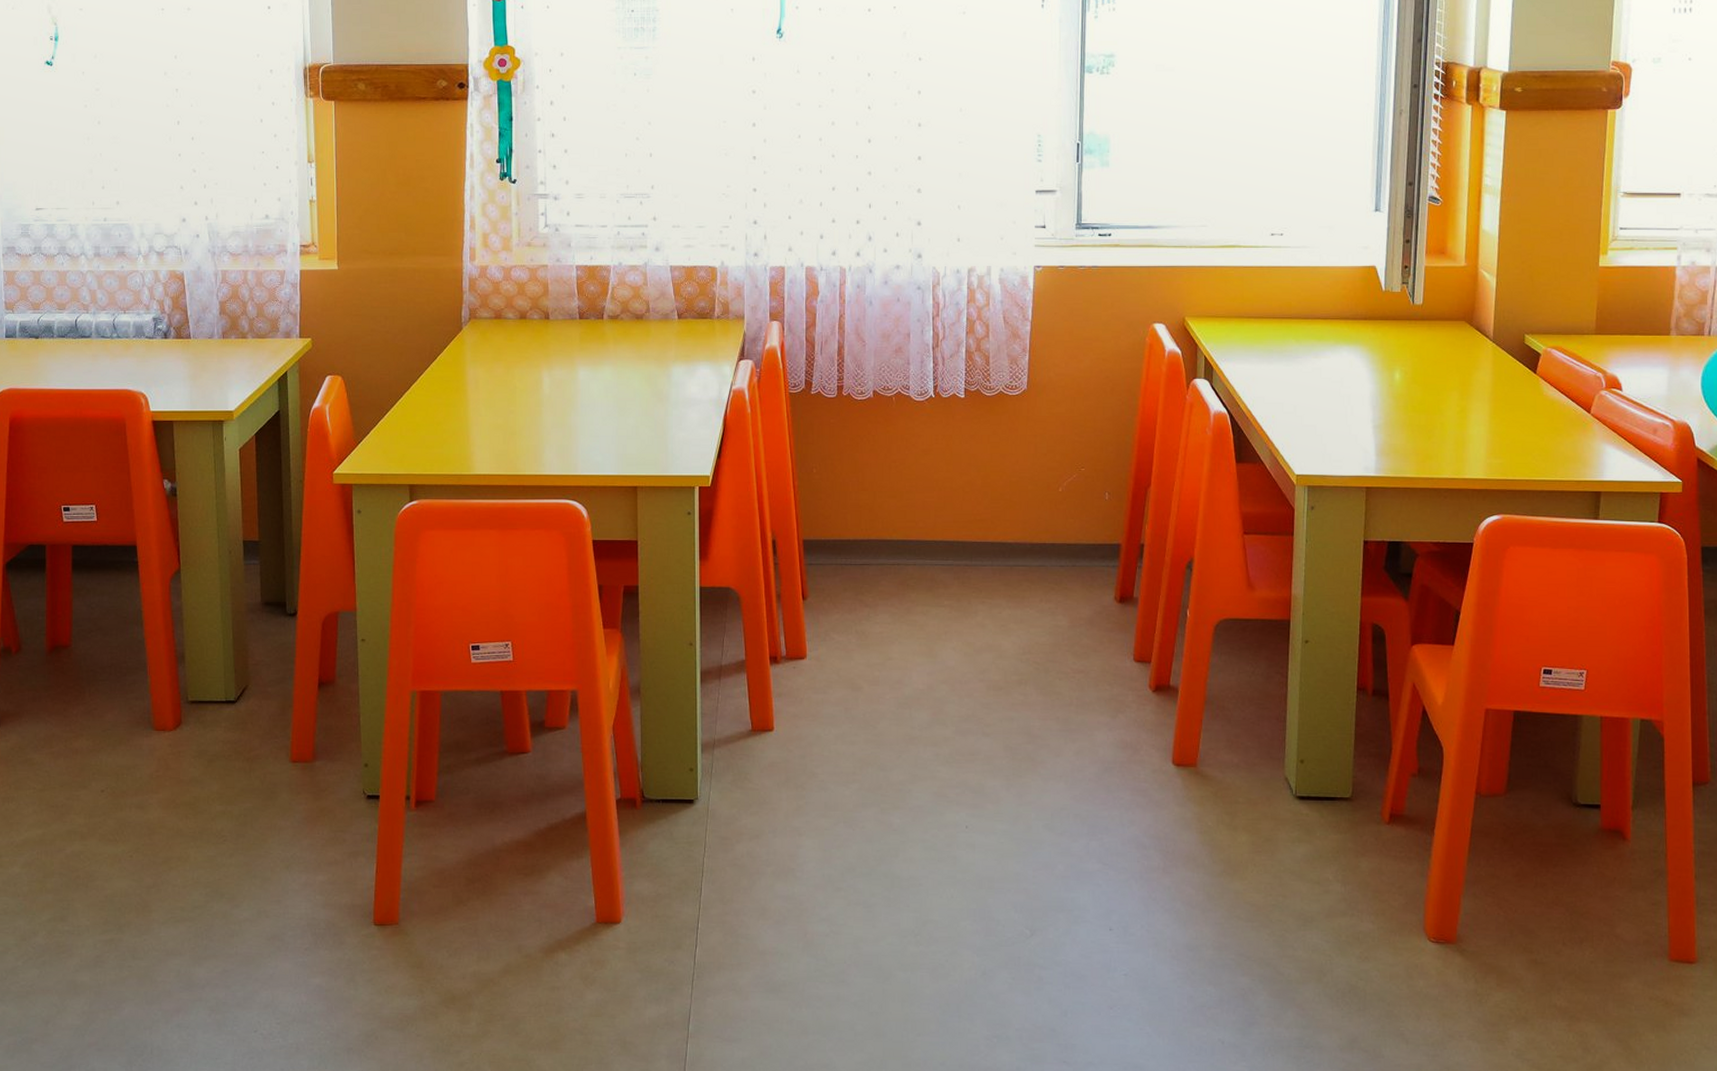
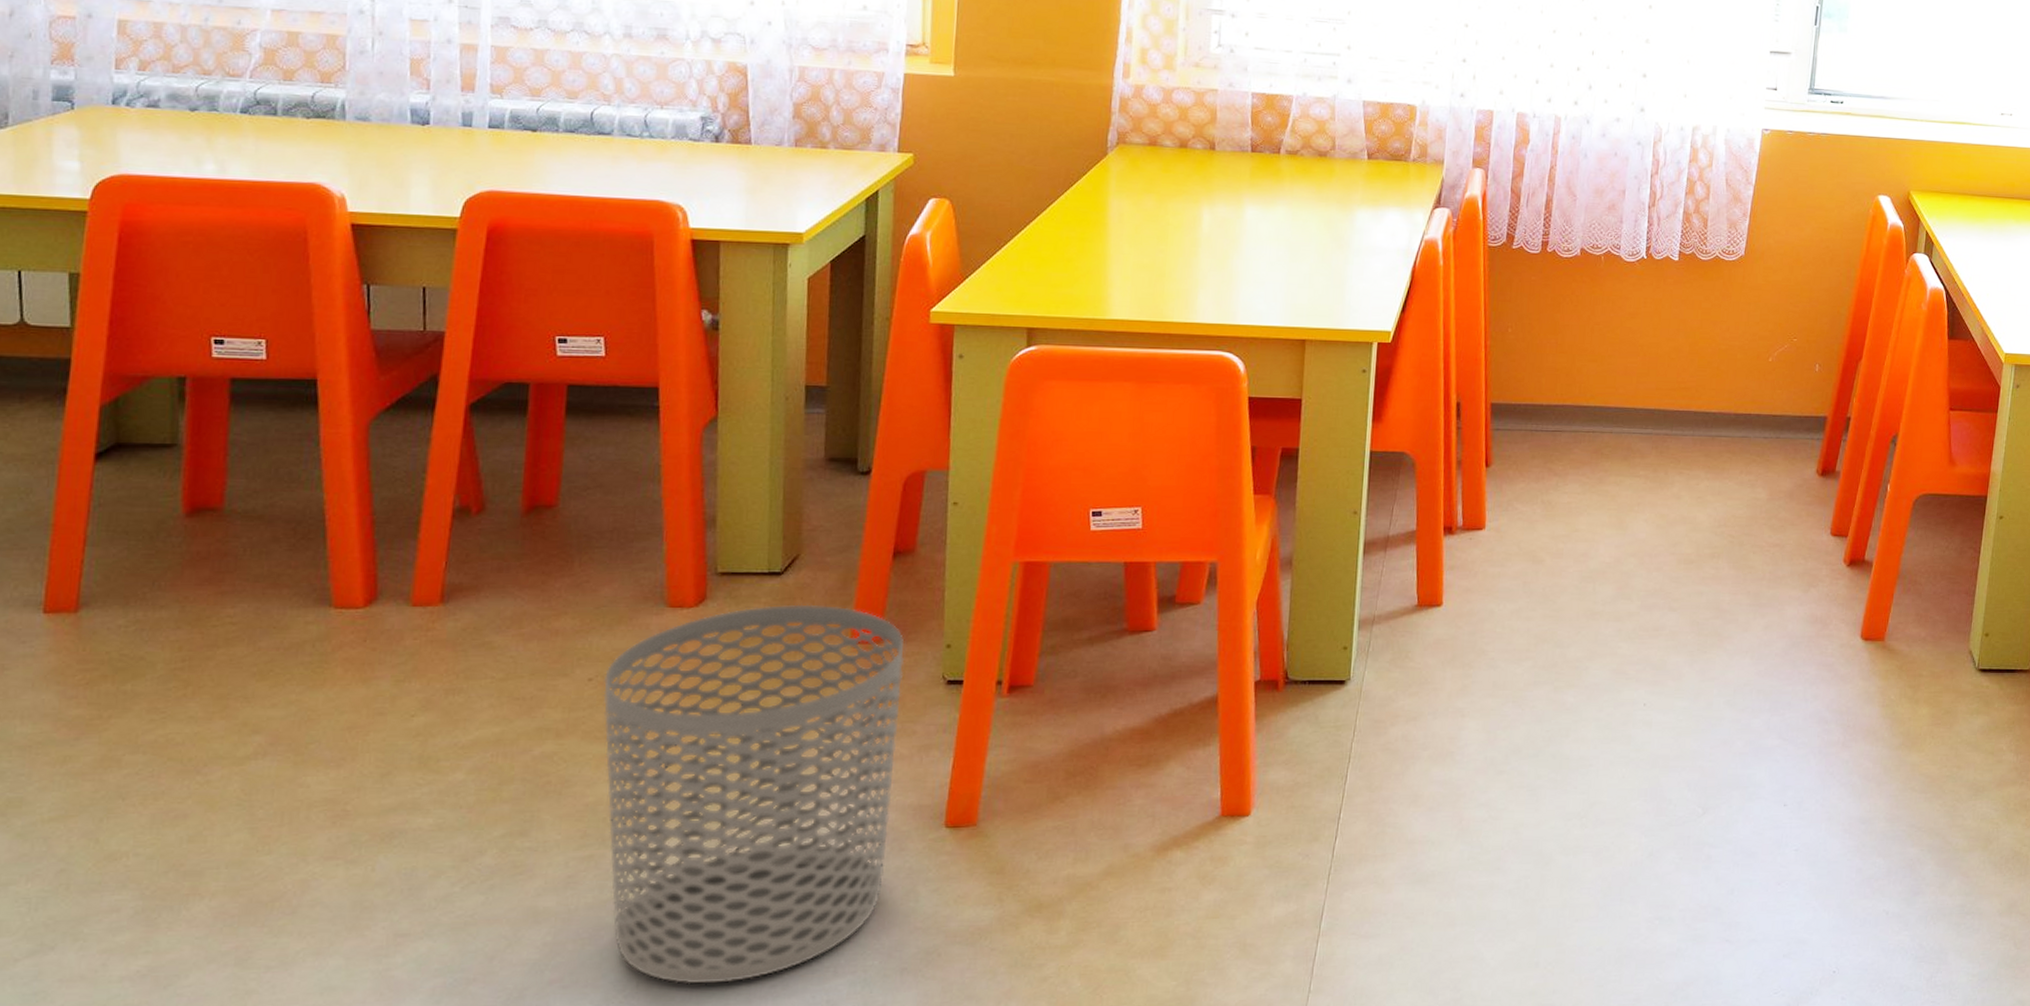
waste bin: none [112,728,333,1053] -> present [603,604,905,984]

